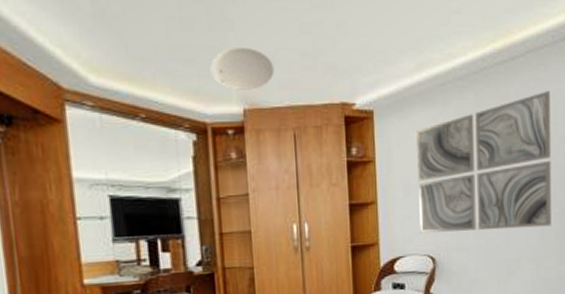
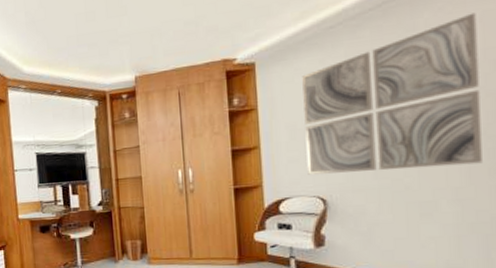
ceiling light: present [210,48,275,90] -> none [108,26,161,62]

